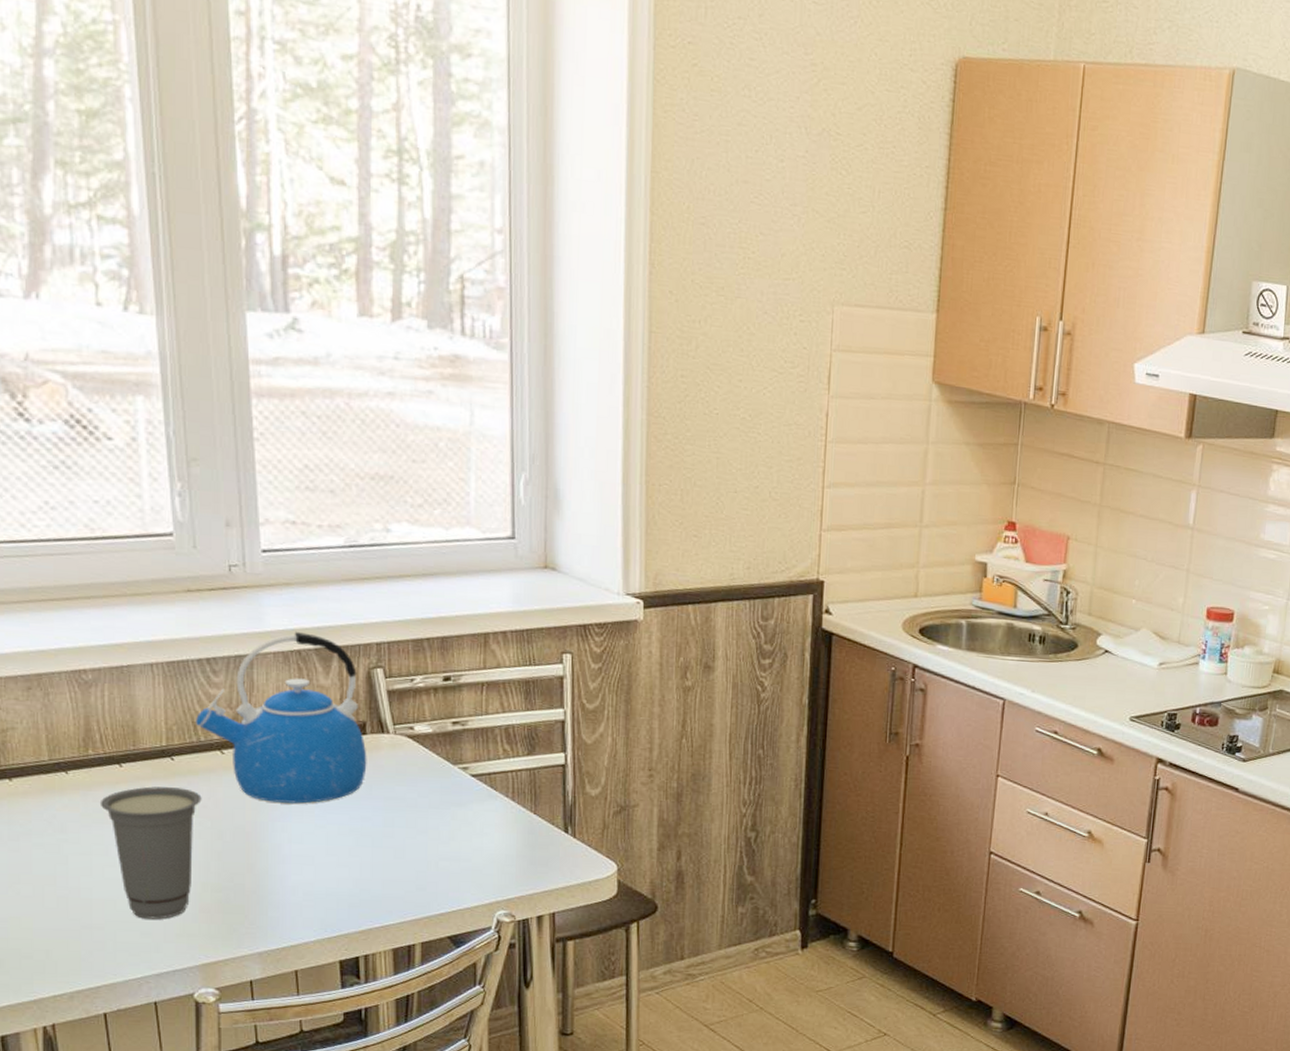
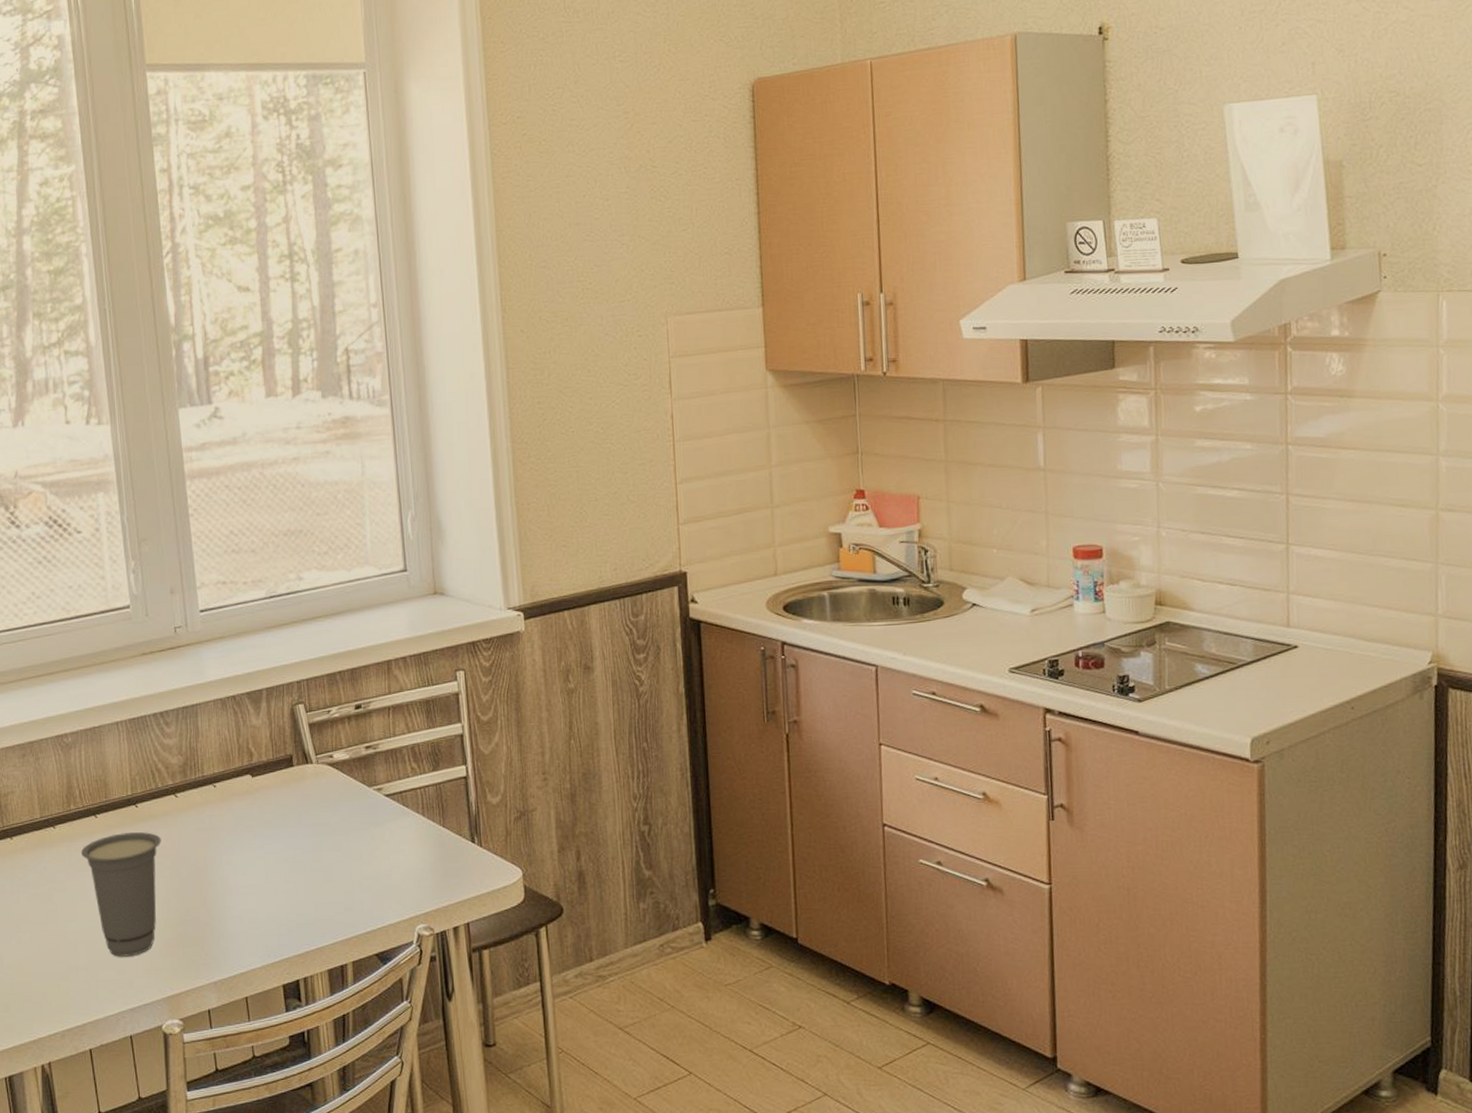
kettle: present [196,632,367,804] -> none [154,679,296,838]

